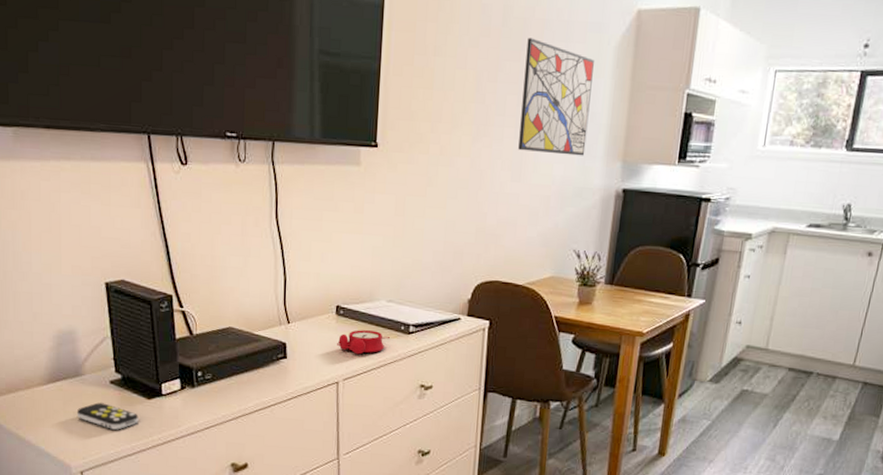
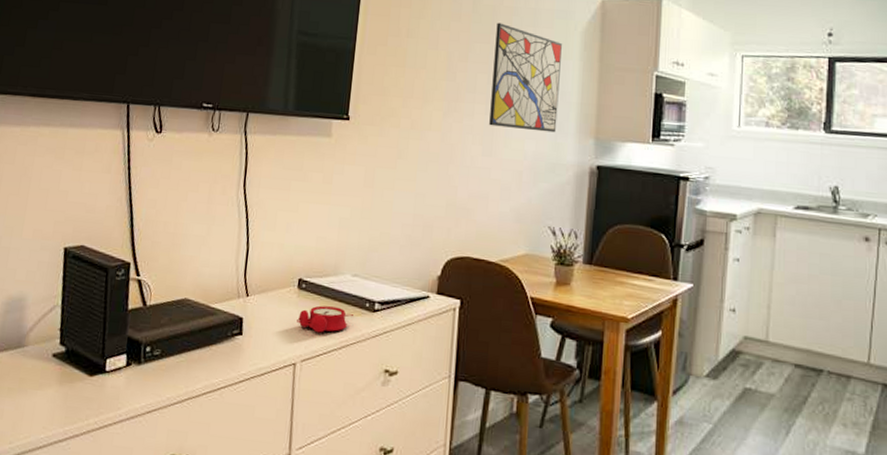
remote control: present [76,402,139,430] -> none [11,378,77,411]

